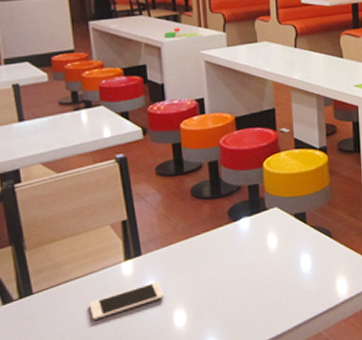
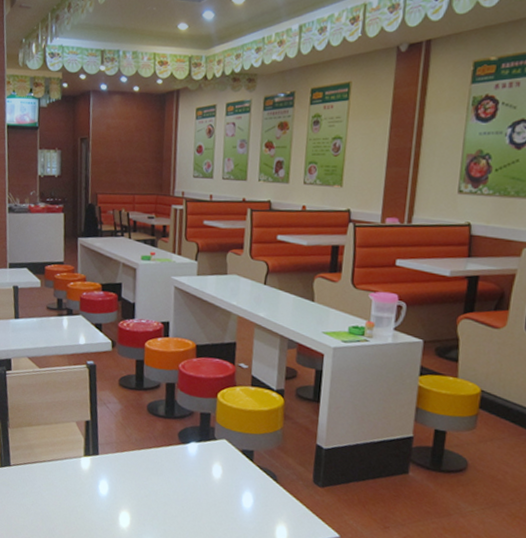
cell phone: present [89,282,164,321] -> none [52,481,114,502]

